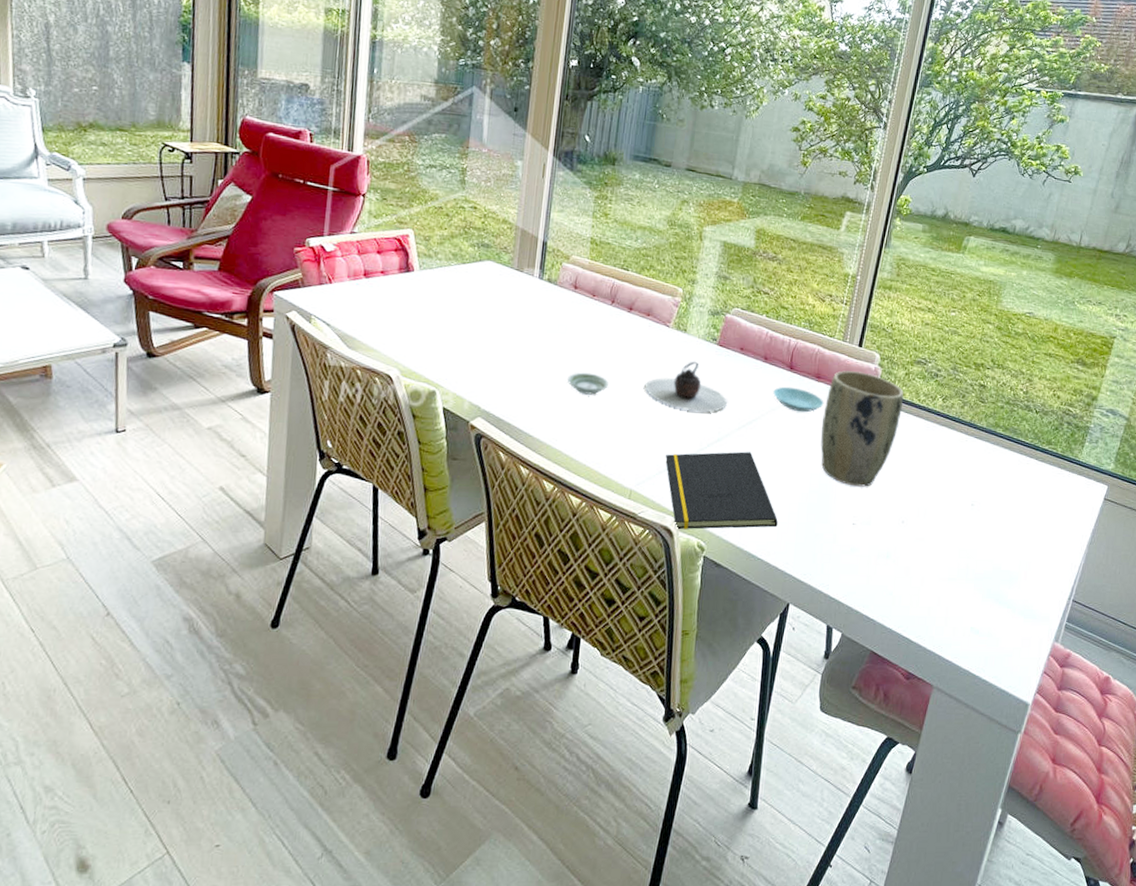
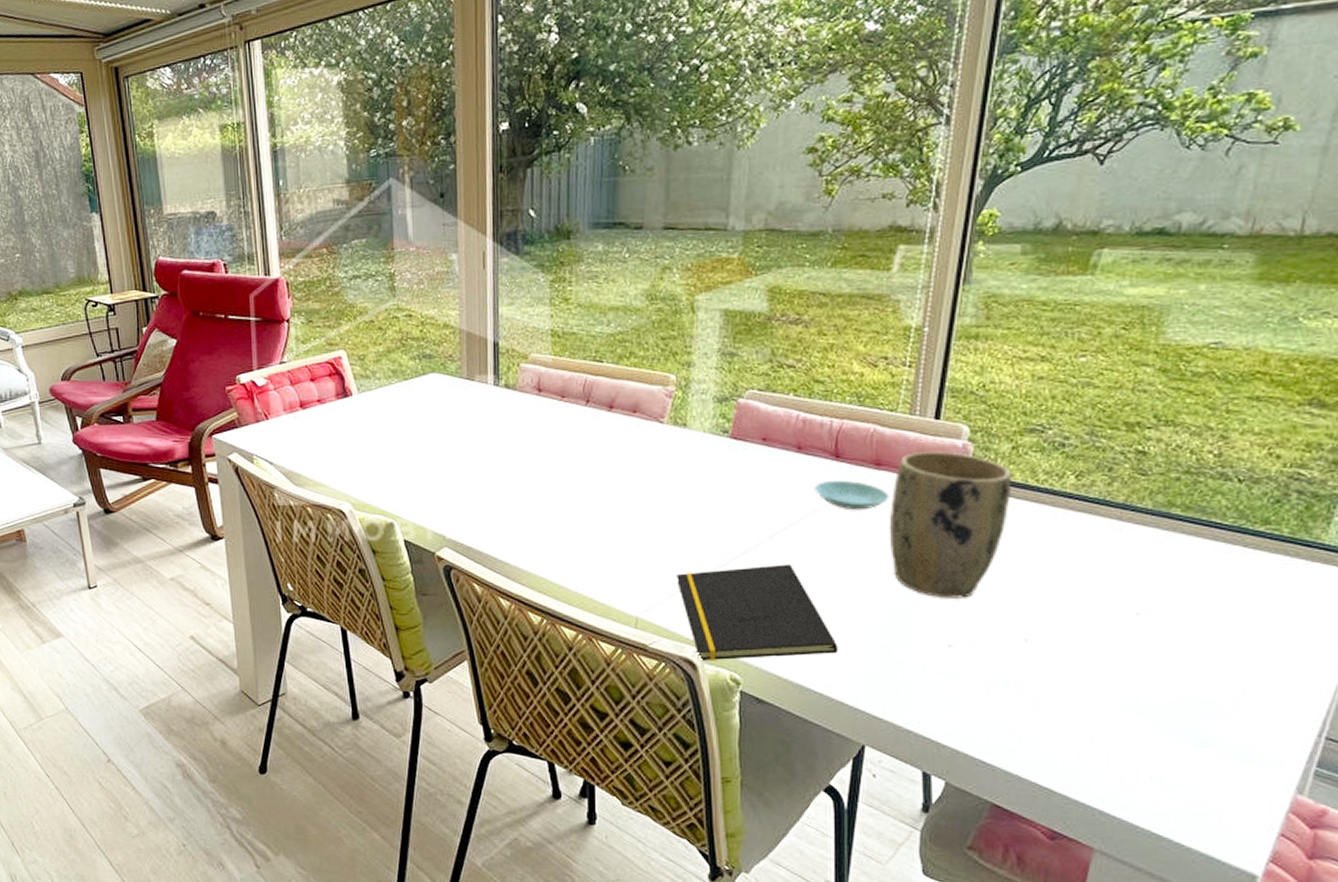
saucer: present [568,372,608,395] -> none [543,487,594,512]
teapot: present [644,361,727,413] -> none [640,460,751,521]

